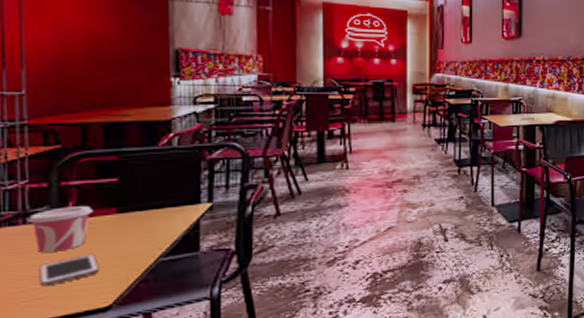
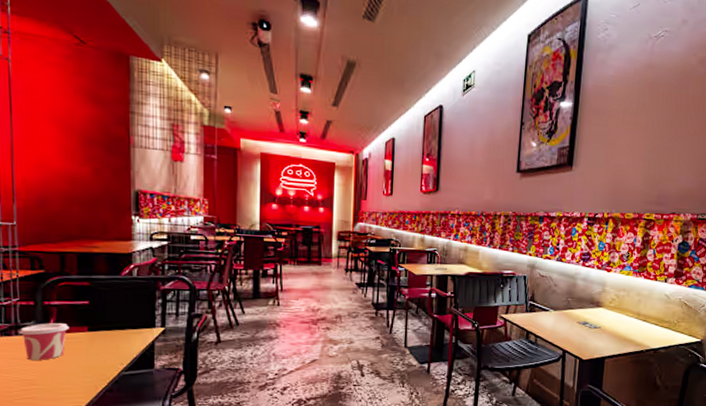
cell phone: present [39,253,100,287] -> none [28,363,75,389]

